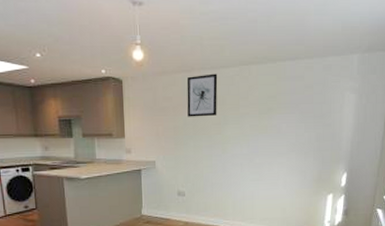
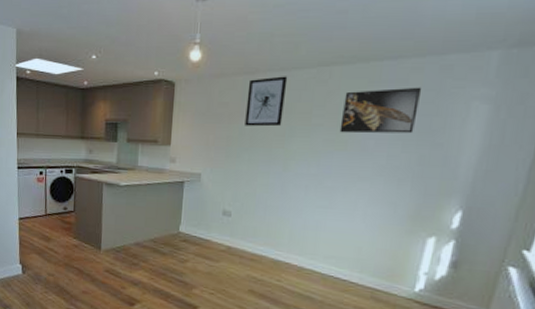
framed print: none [261,81,313,120] -> present [339,87,422,134]

